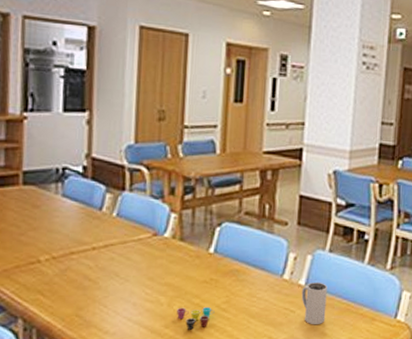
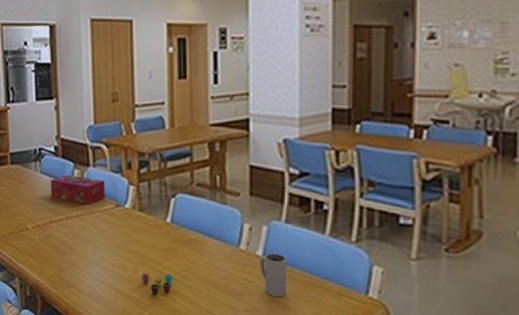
tissue box: none [73,199,142,233] -> present [50,174,105,204]

